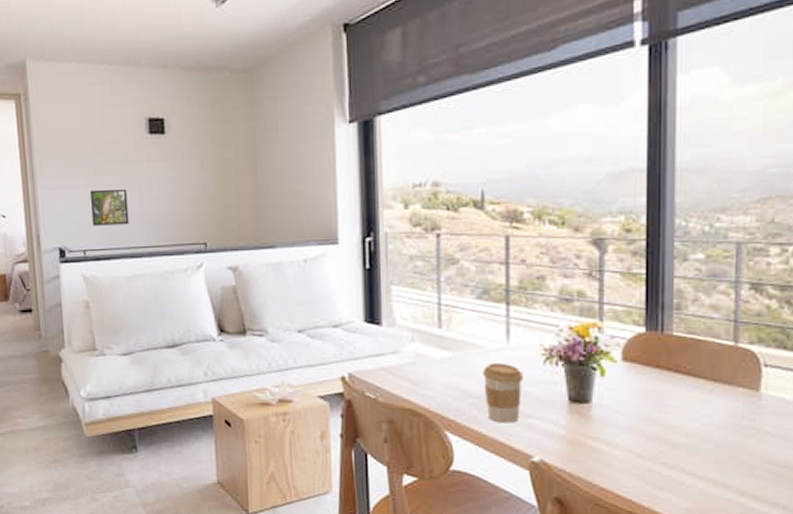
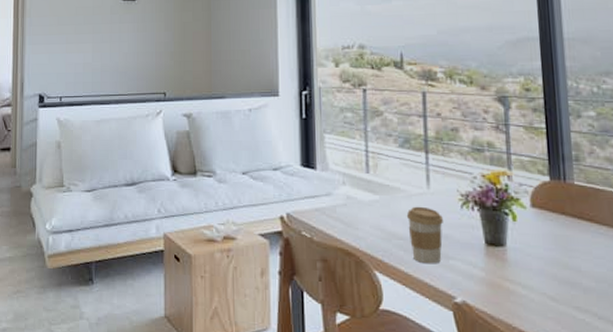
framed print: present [89,189,129,226] -> none [69,45,101,76]

